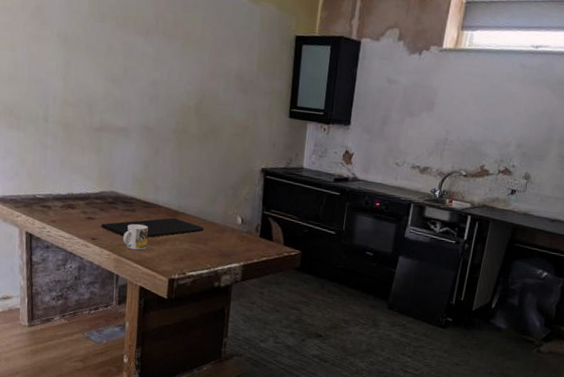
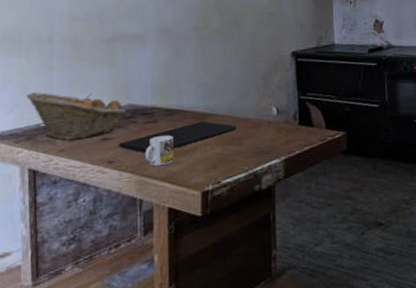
fruit basket: none [24,165,109,215] -> present [26,92,126,141]

